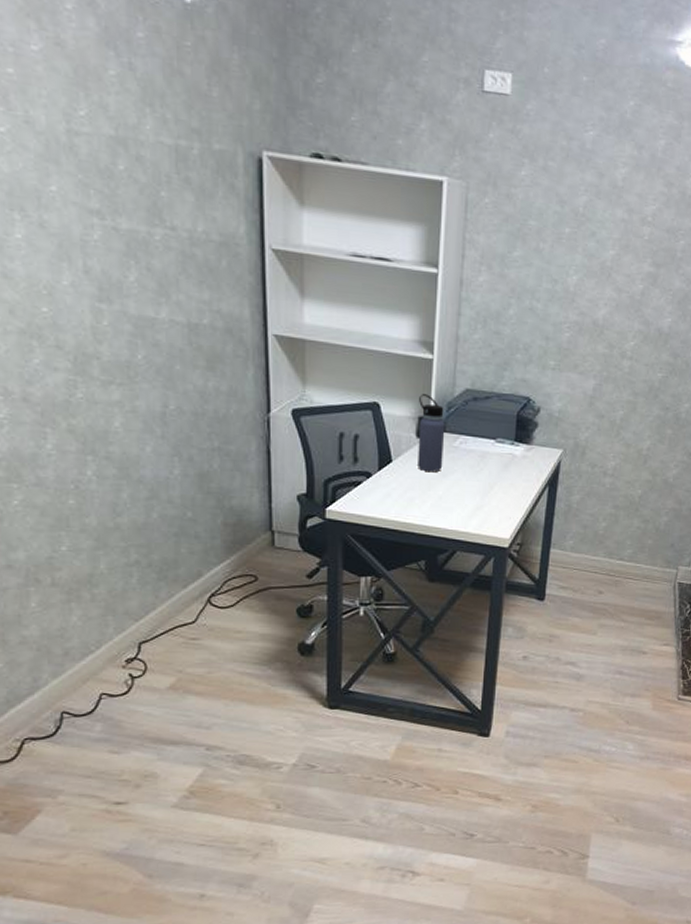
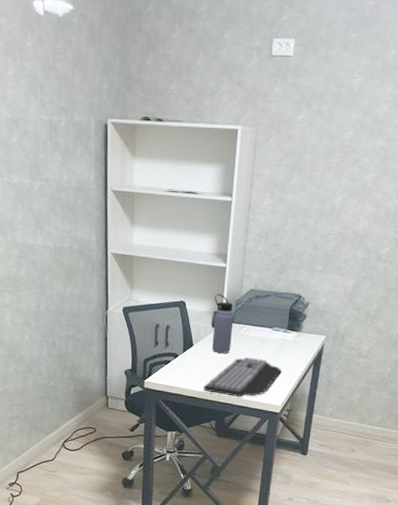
keyboard: none [408,477,509,528] -> present [203,357,282,397]

